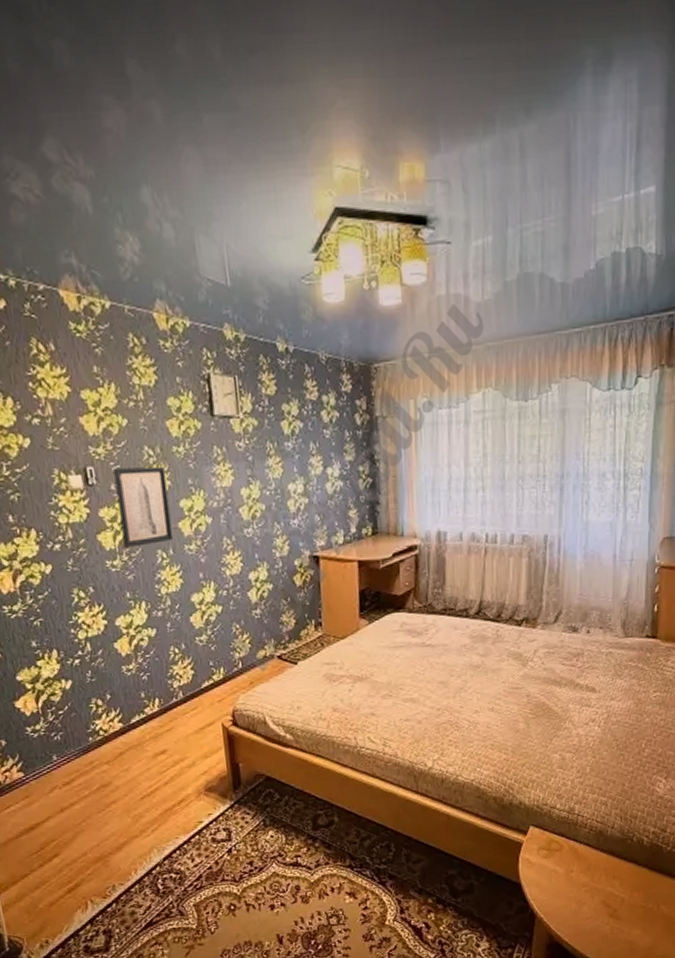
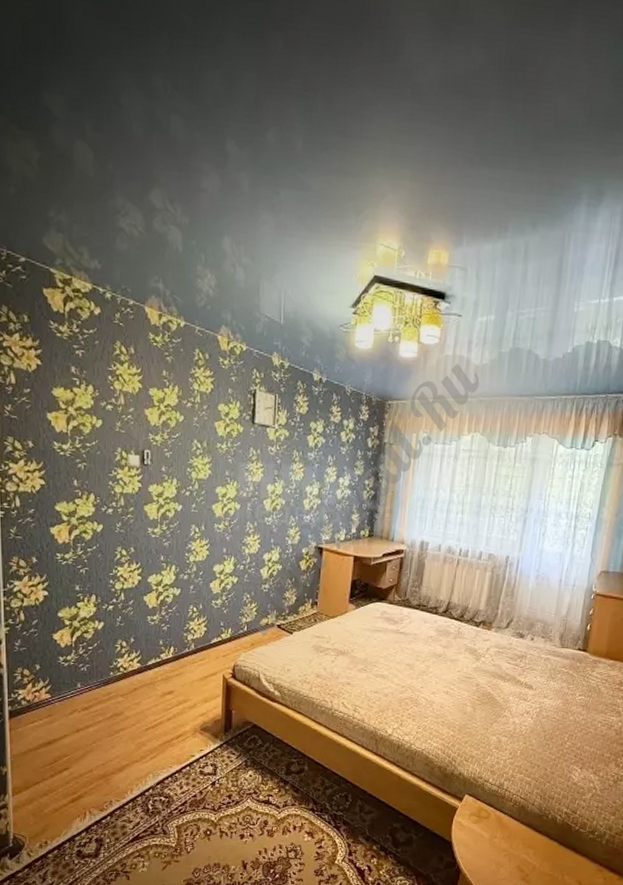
wall art: present [113,466,173,548] -> none [165,453,209,520]

